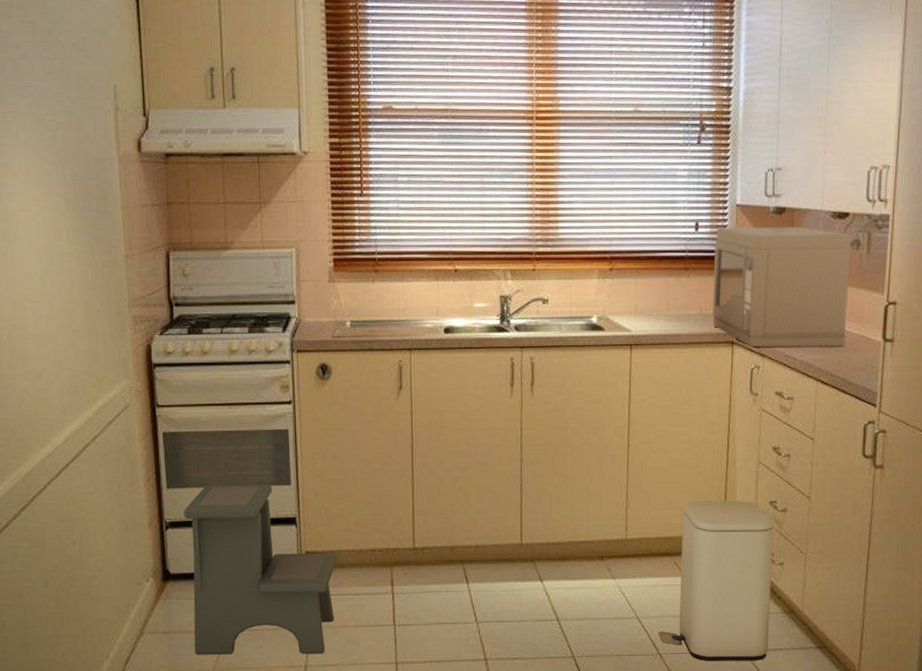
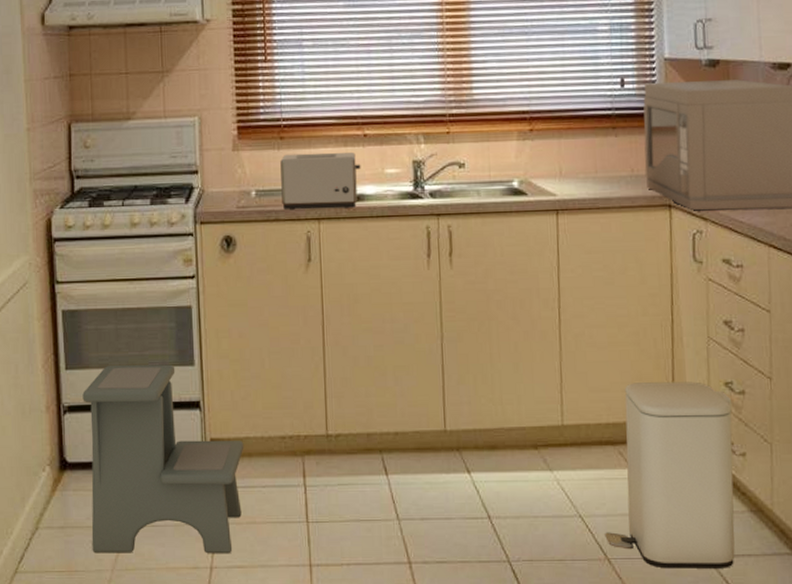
toaster: none [374,286,451,341] -> present [280,152,361,210]

